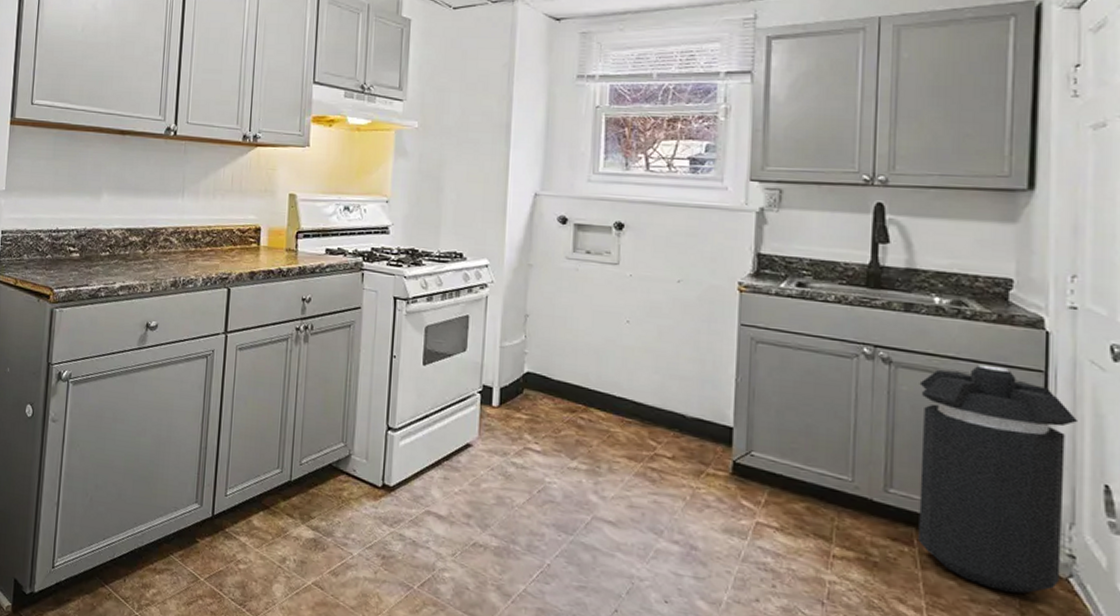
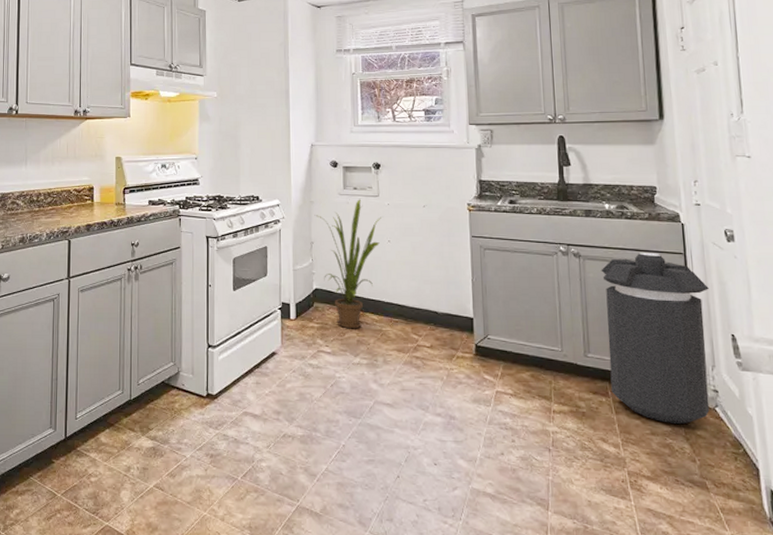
house plant: none [532,266,620,426] -> present [314,199,381,329]

